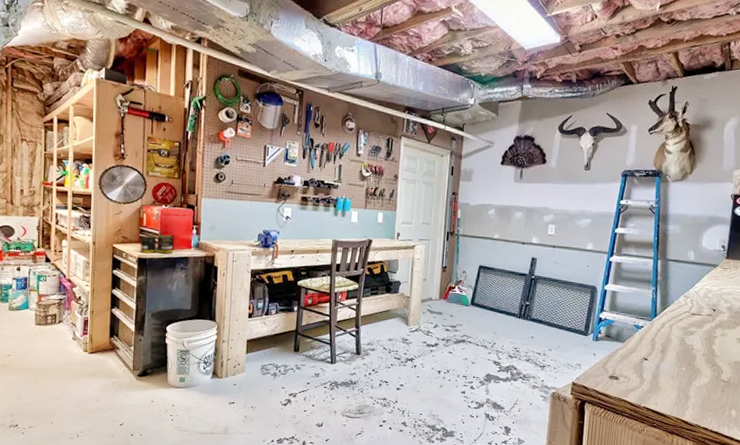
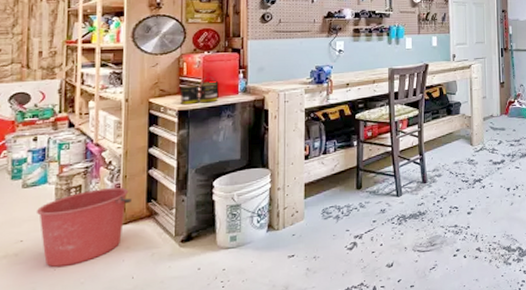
bucket: none [20,319,97,382] -> present [36,187,132,267]

